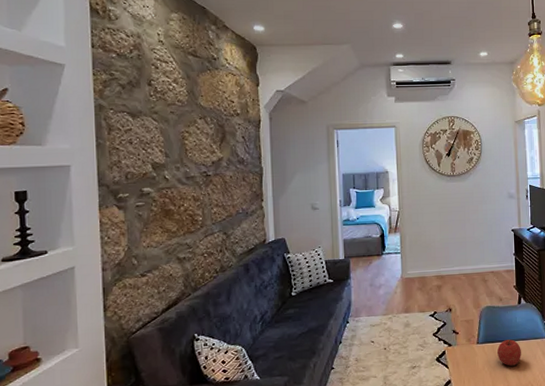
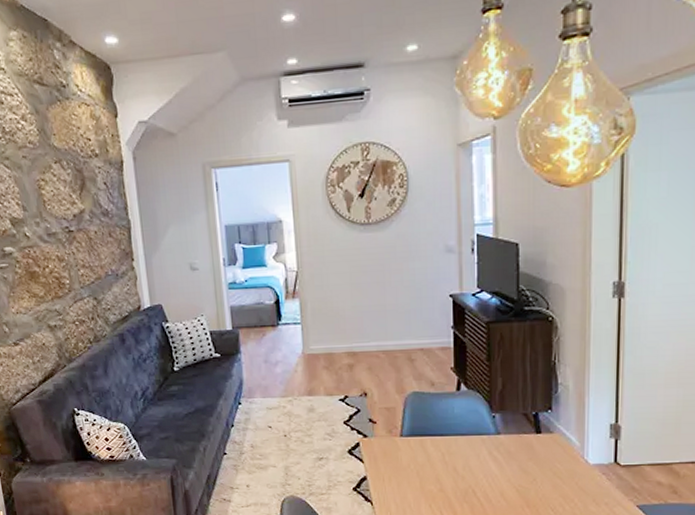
fruit: present [497,339,521,366] -> none [427,434,459,465]

